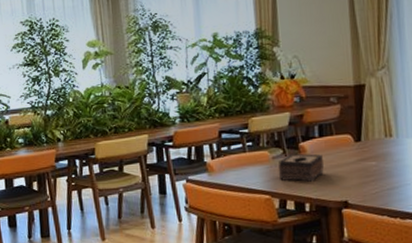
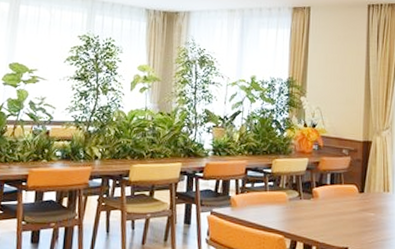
tissue box: present [278,153,324,182] -> none [292,197,332,226]

